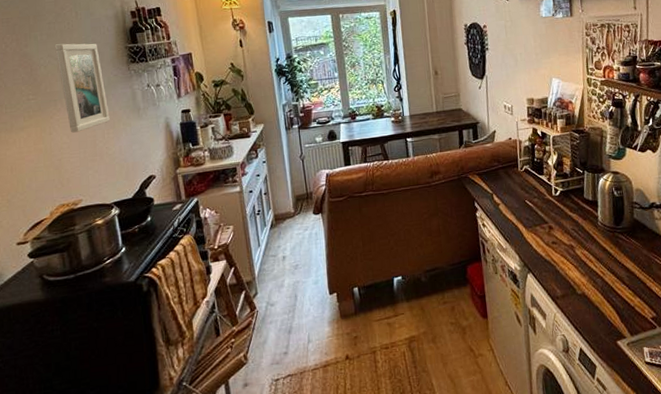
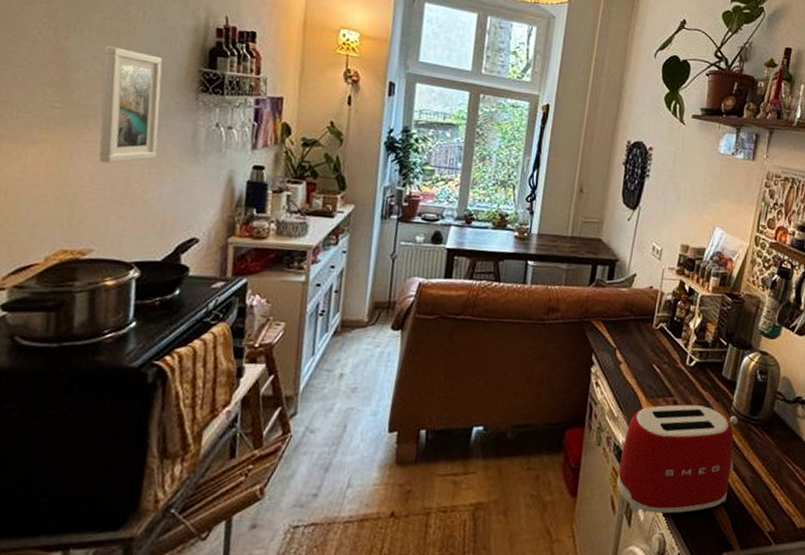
toaster: none [515,225,611,322] -> present [617,404,738,514]

